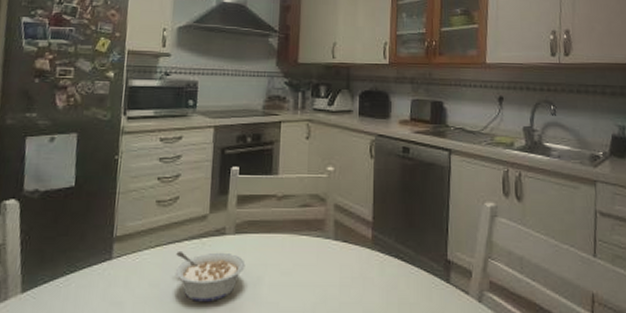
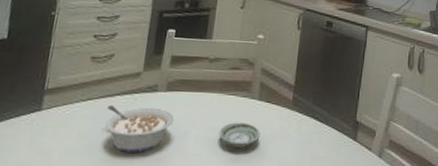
saucer: none [294,265,339,295] -> present [218,122,261,149]

